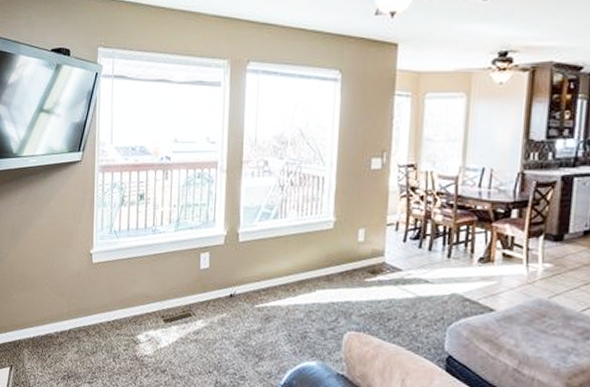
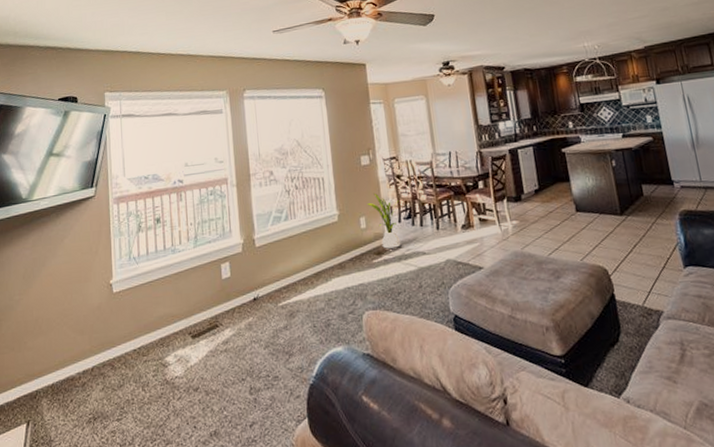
house plant: none [370,203,408,270] -> present [367,193,401,249]

